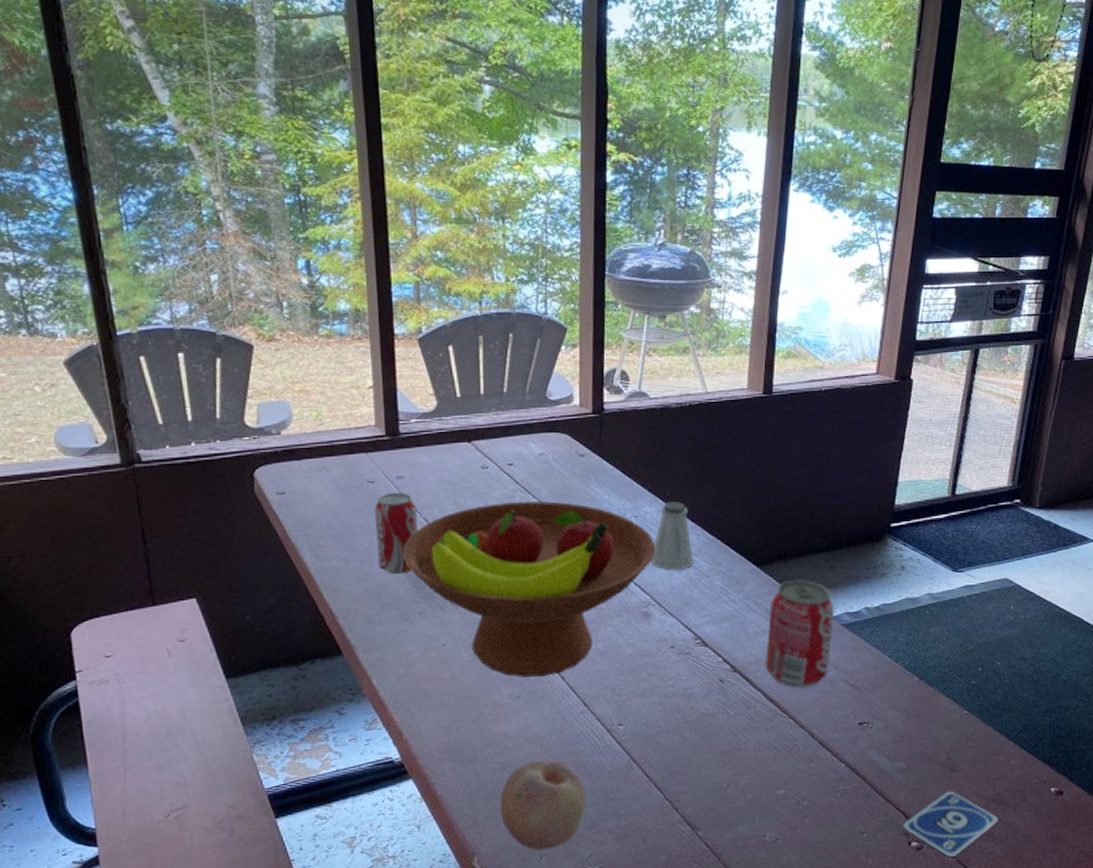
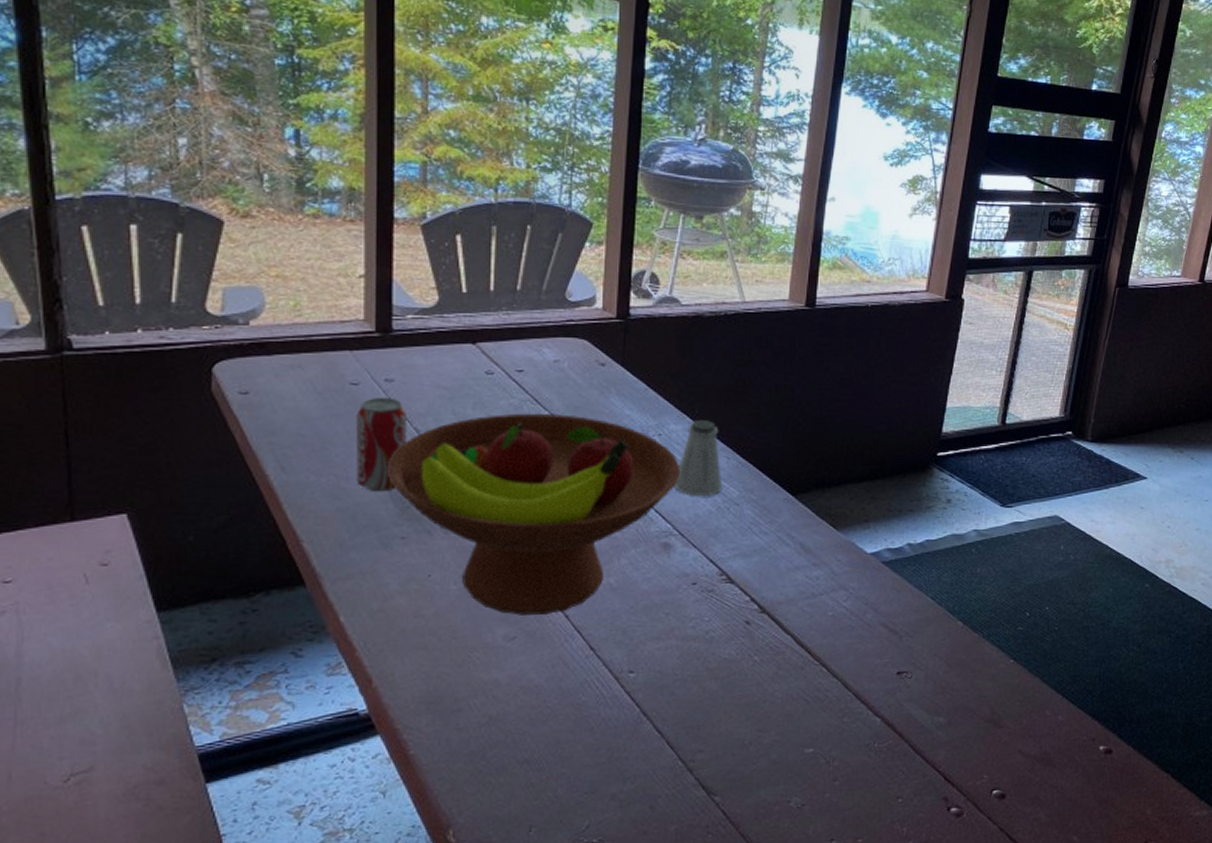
fruit: present [500,759,586,850] -> none [485,712,587,820]
beverage can: present [765,579,835,688] -> none [797,510,875,632]
playing card: present [903,791,999,857] -> none [942,749,1045,824]

